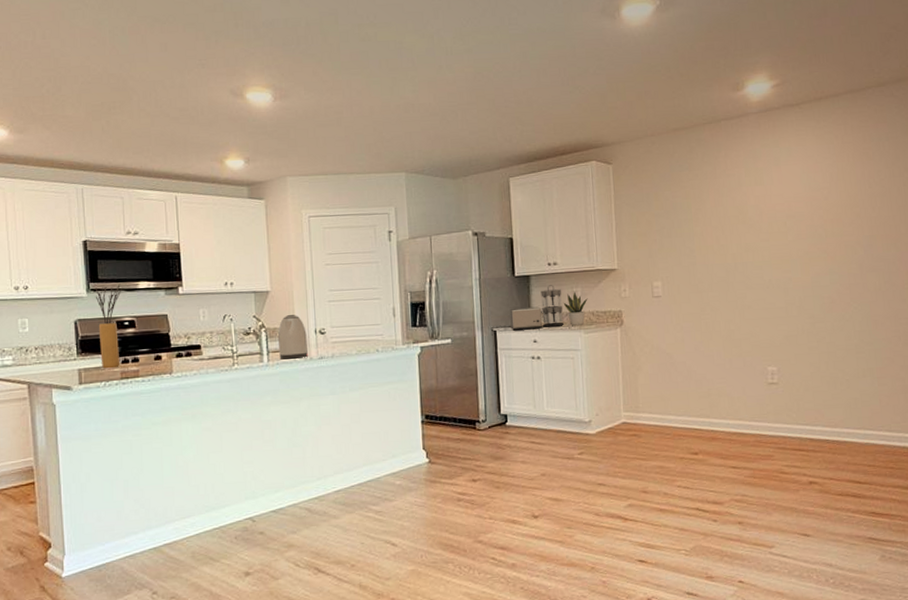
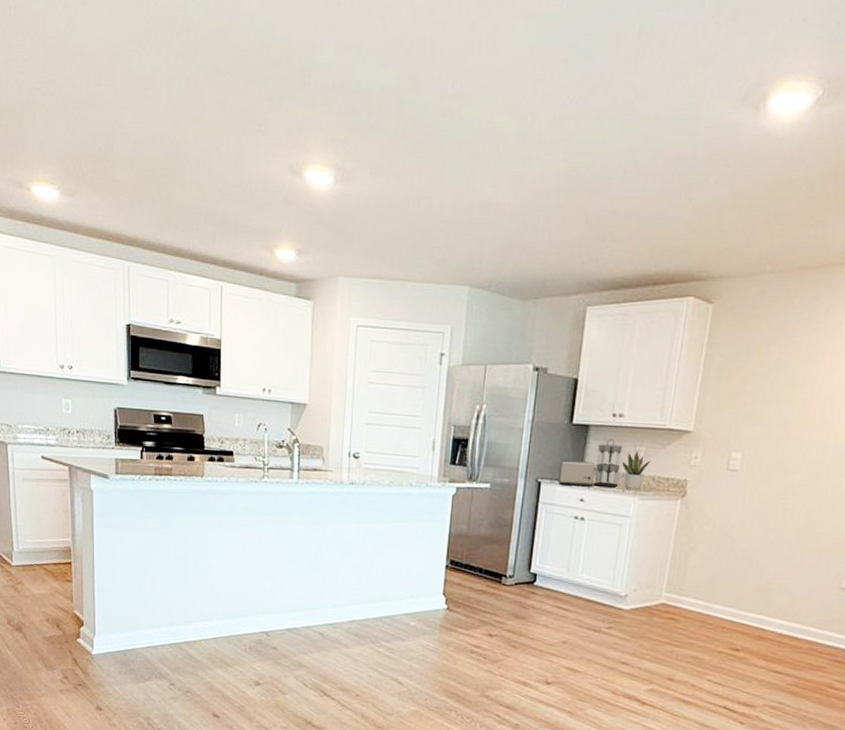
vase: present [95,283,123,369] -> none [135,375,163,463]
kettle: present [278,315,309,360] -> none [310,433,340,481]

